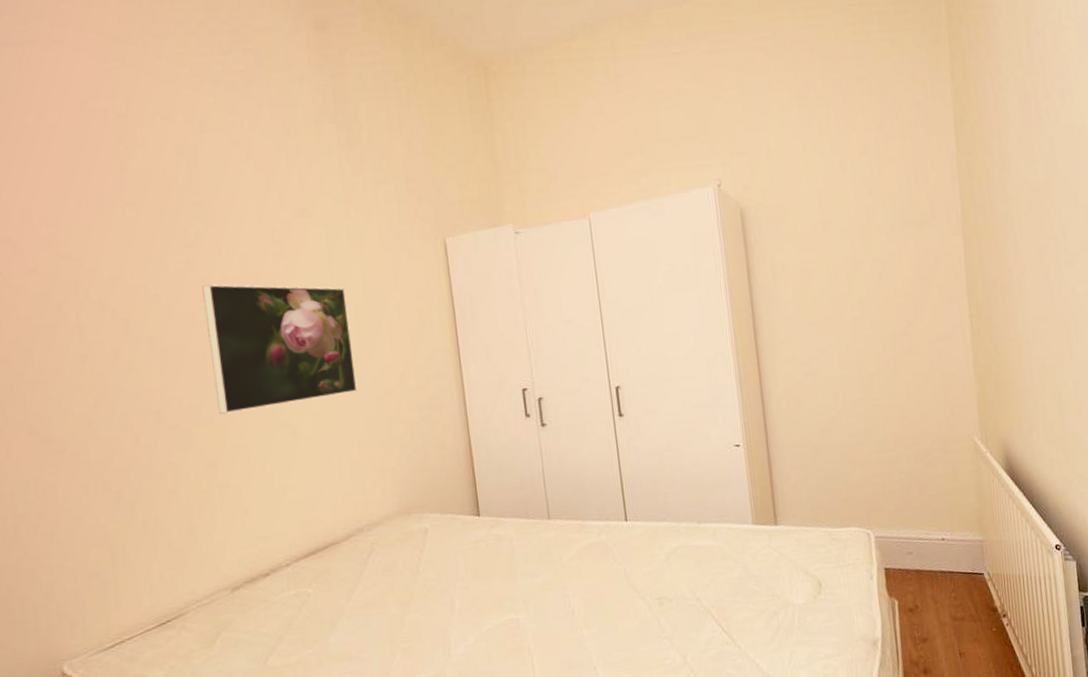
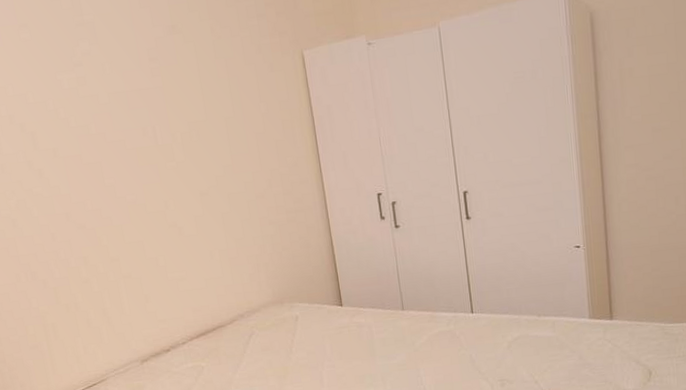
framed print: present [202,284,358,415] -> none [92,99,232,217]

